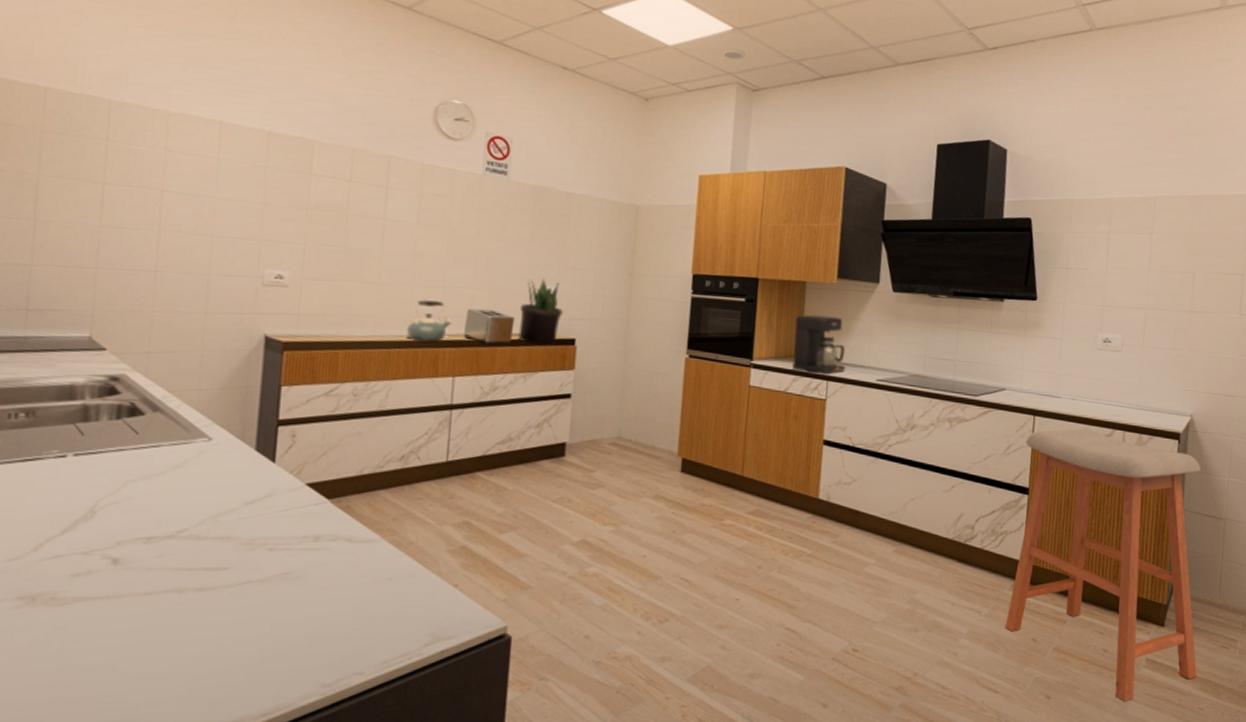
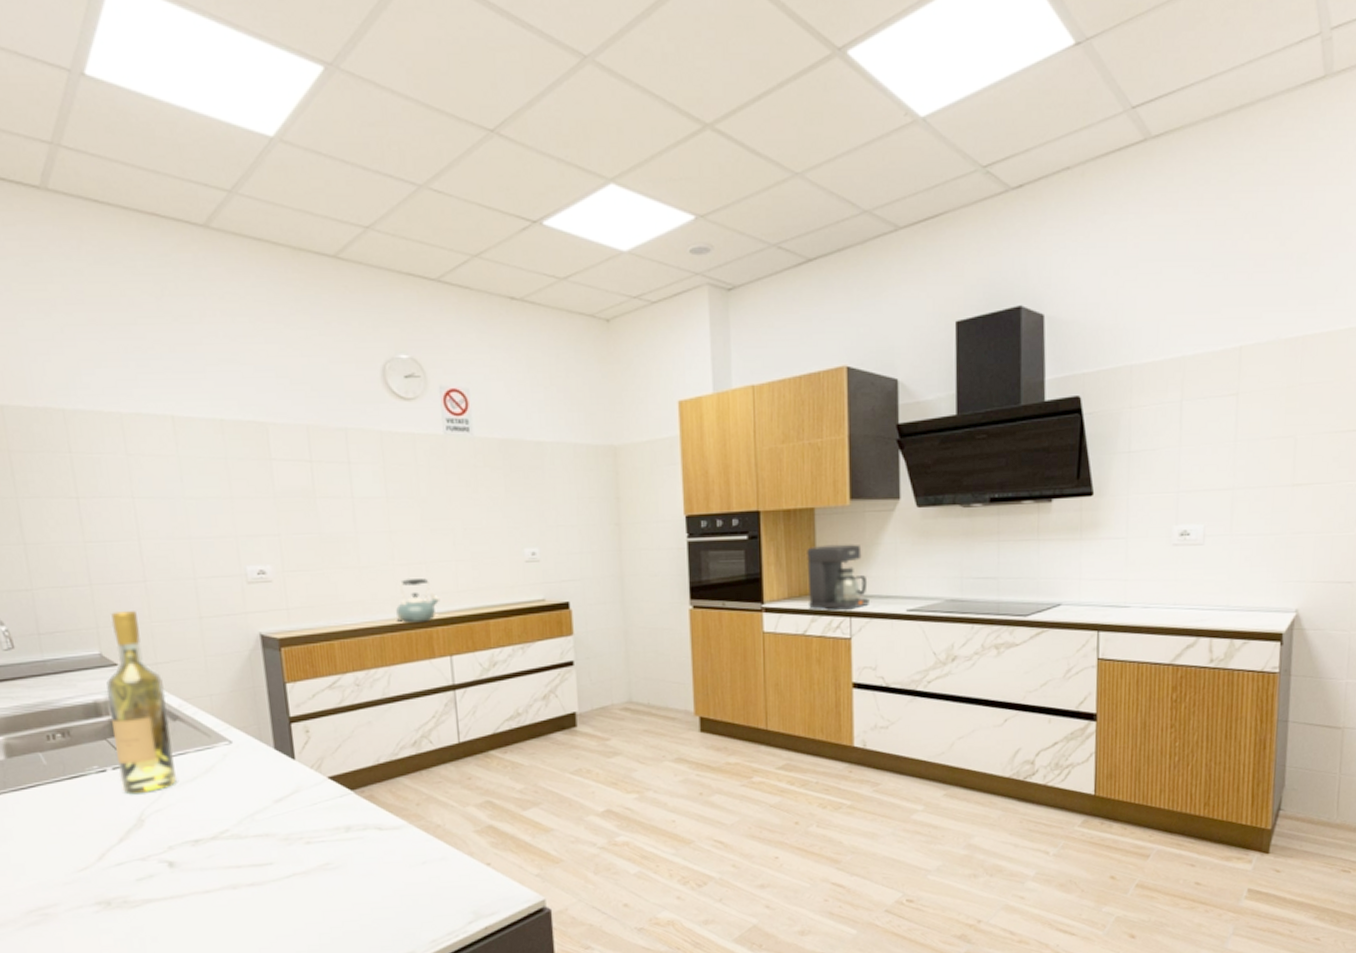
bottle: none [79,297,152,483] -> present [106,611,177,793]
toaster: present [463,308,515,346] -> none [452,580,504,620]
planter: present [518,278,564,346] -> none [507,540,553,614]
stool: present [1005,428,1201,702] -> none [1077,639,1311,937]

